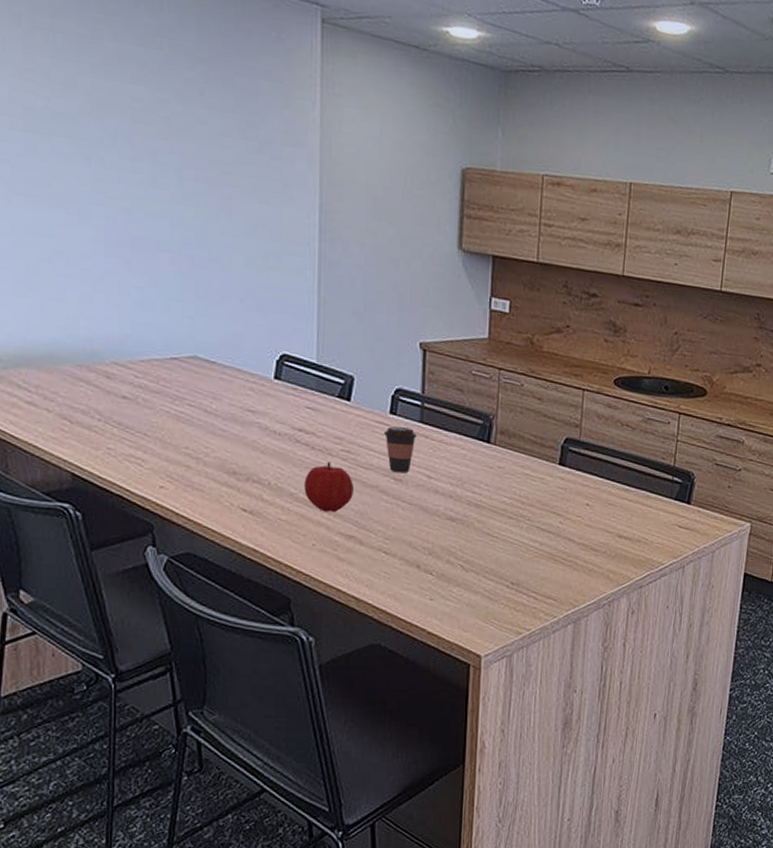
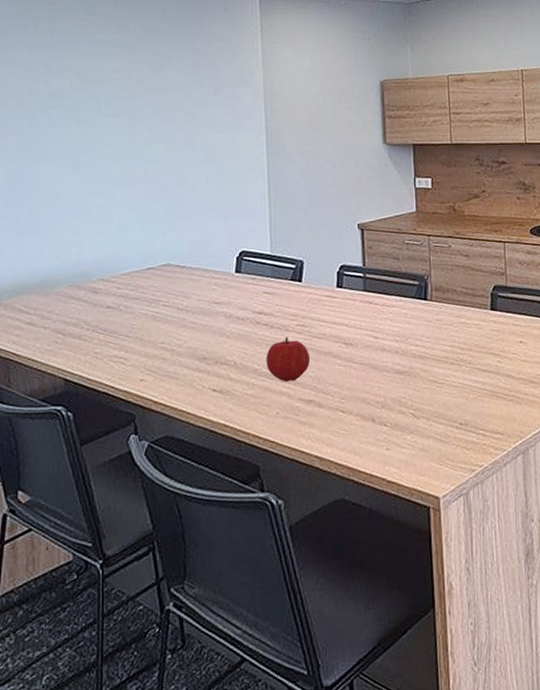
coffee cup: present [383,426,417,472] -> none [332,297,362,337]

